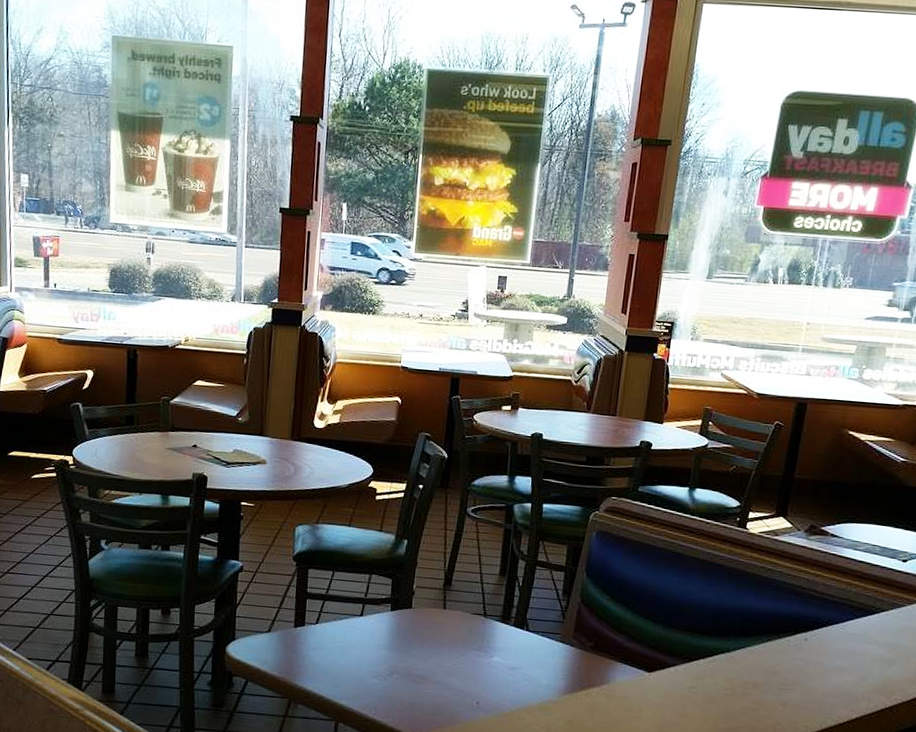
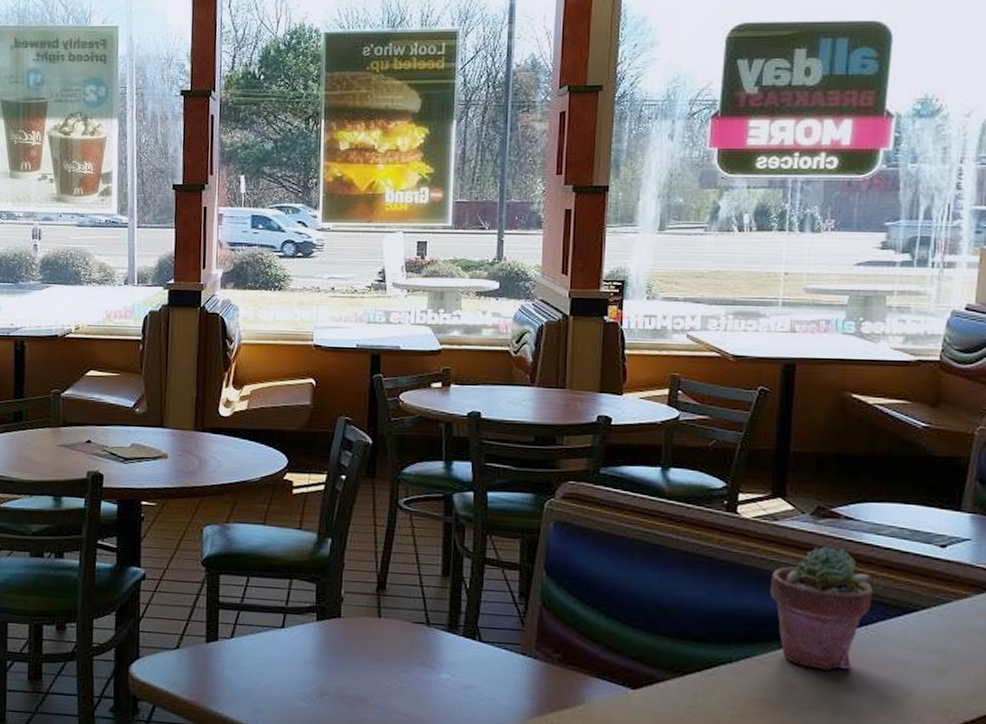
potted succulent: none [765,558,846,659] -> present [769,546,873,670]

